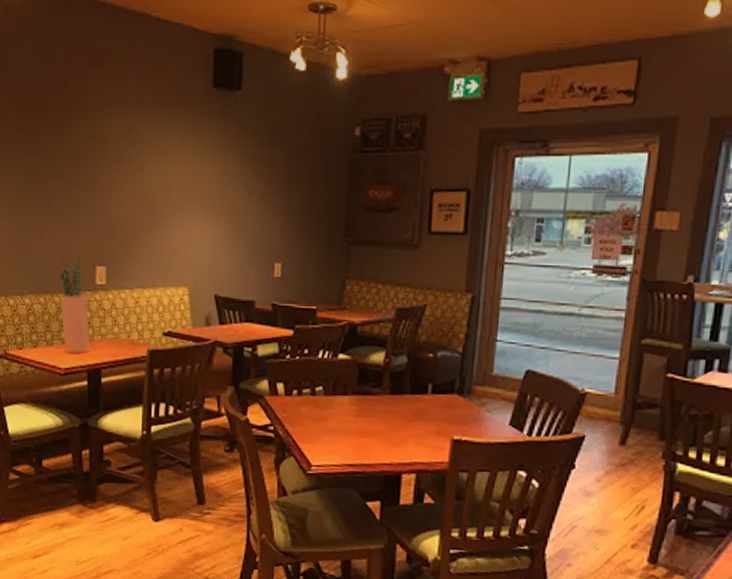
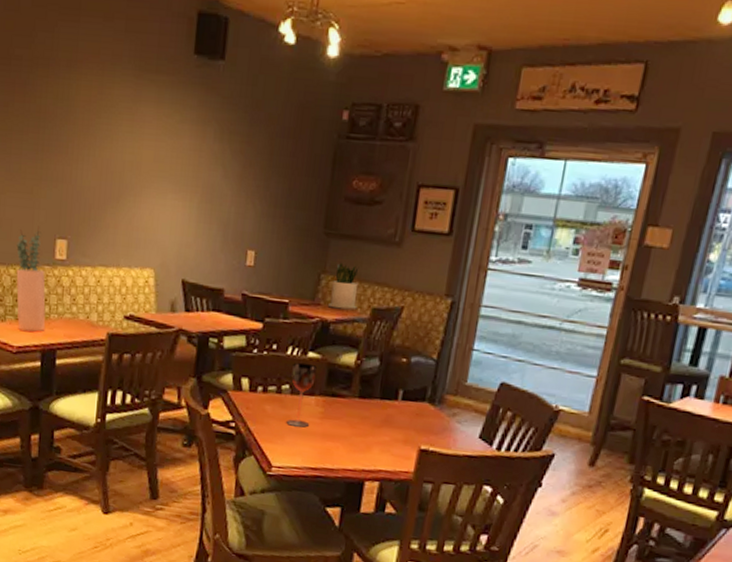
wineglass: none [322,364,348,426] -> present [286,362,317,428]
planter: none [353,267,382,312] -> present [327,262,359,311]

